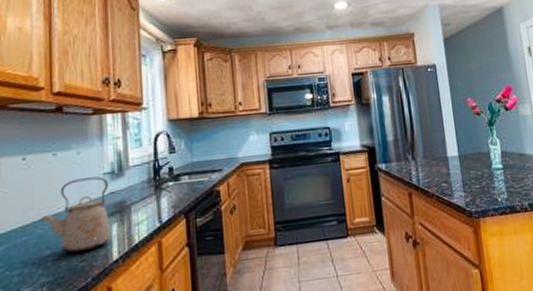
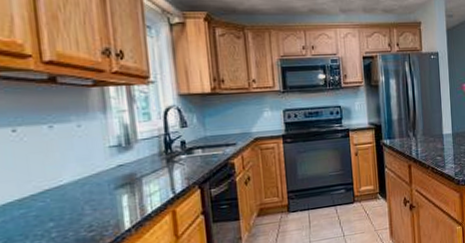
kettle: present [40,176,111,254] -> none [39,149,121,224]

